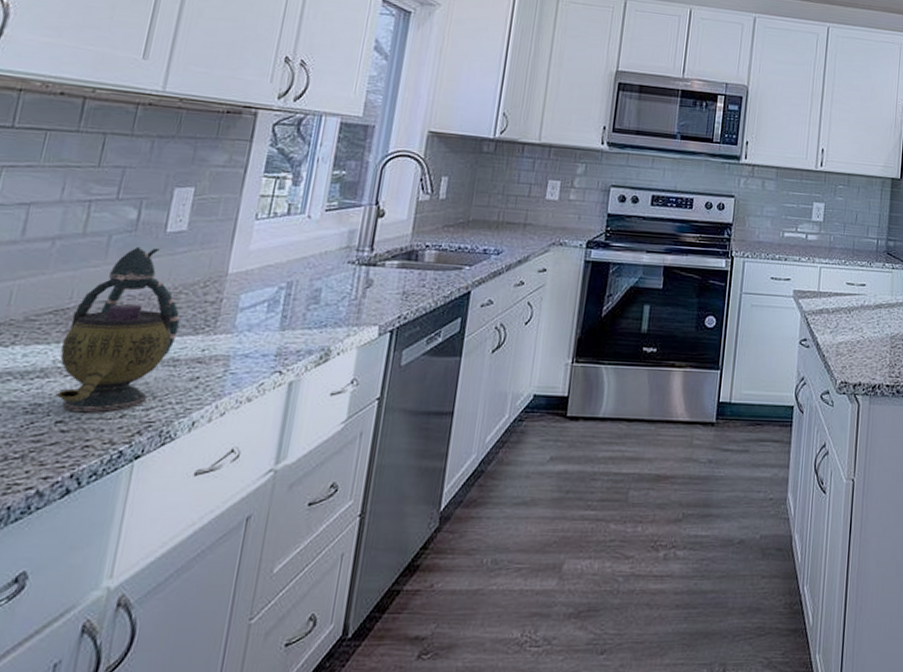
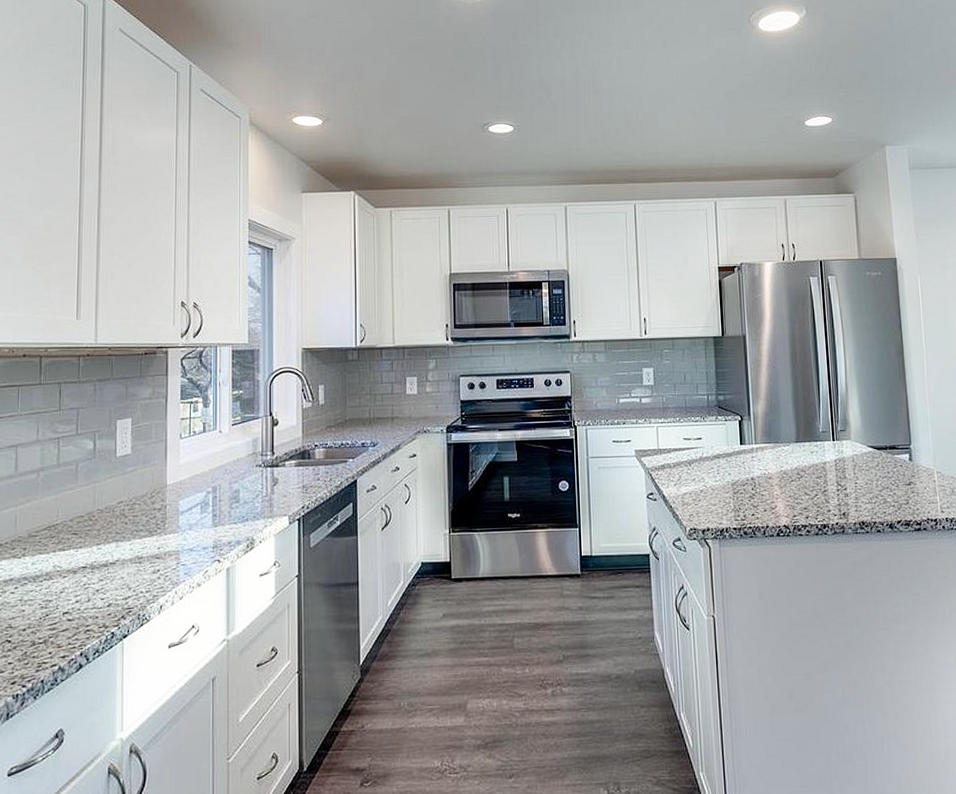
teapot: present [57,246,180,412] -> none [57,470,138,604]

